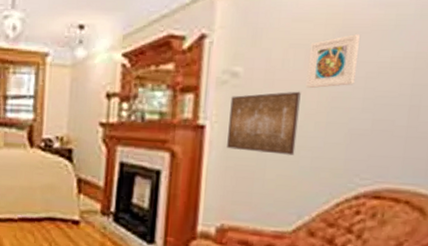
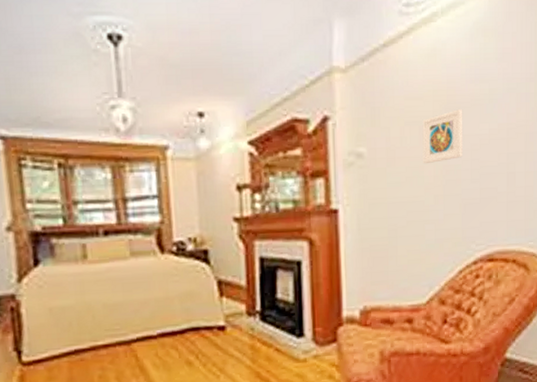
wall art: present [227,91,301,155] -> none [359,167,420,231]

